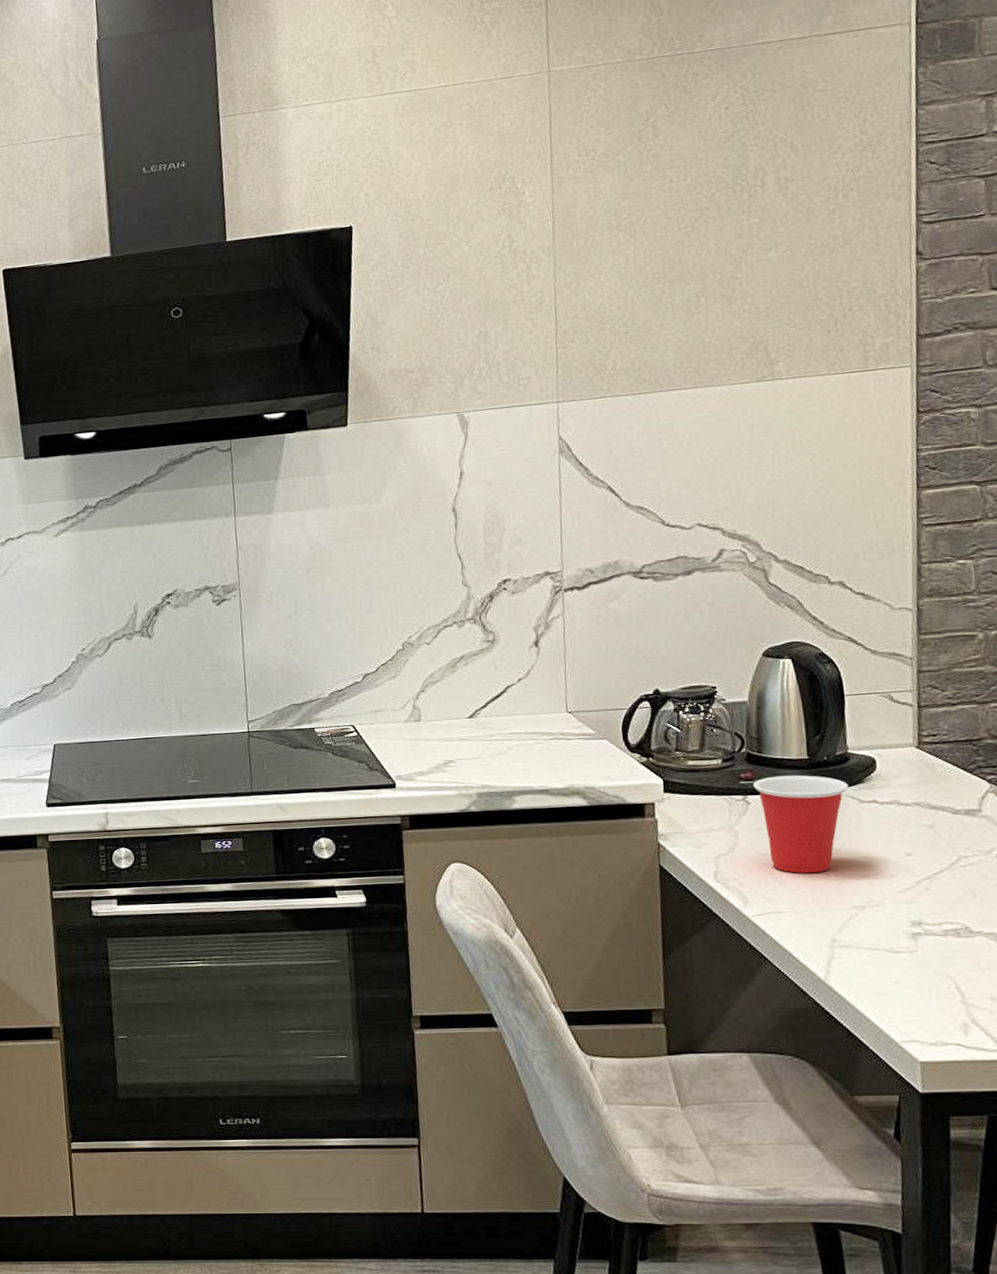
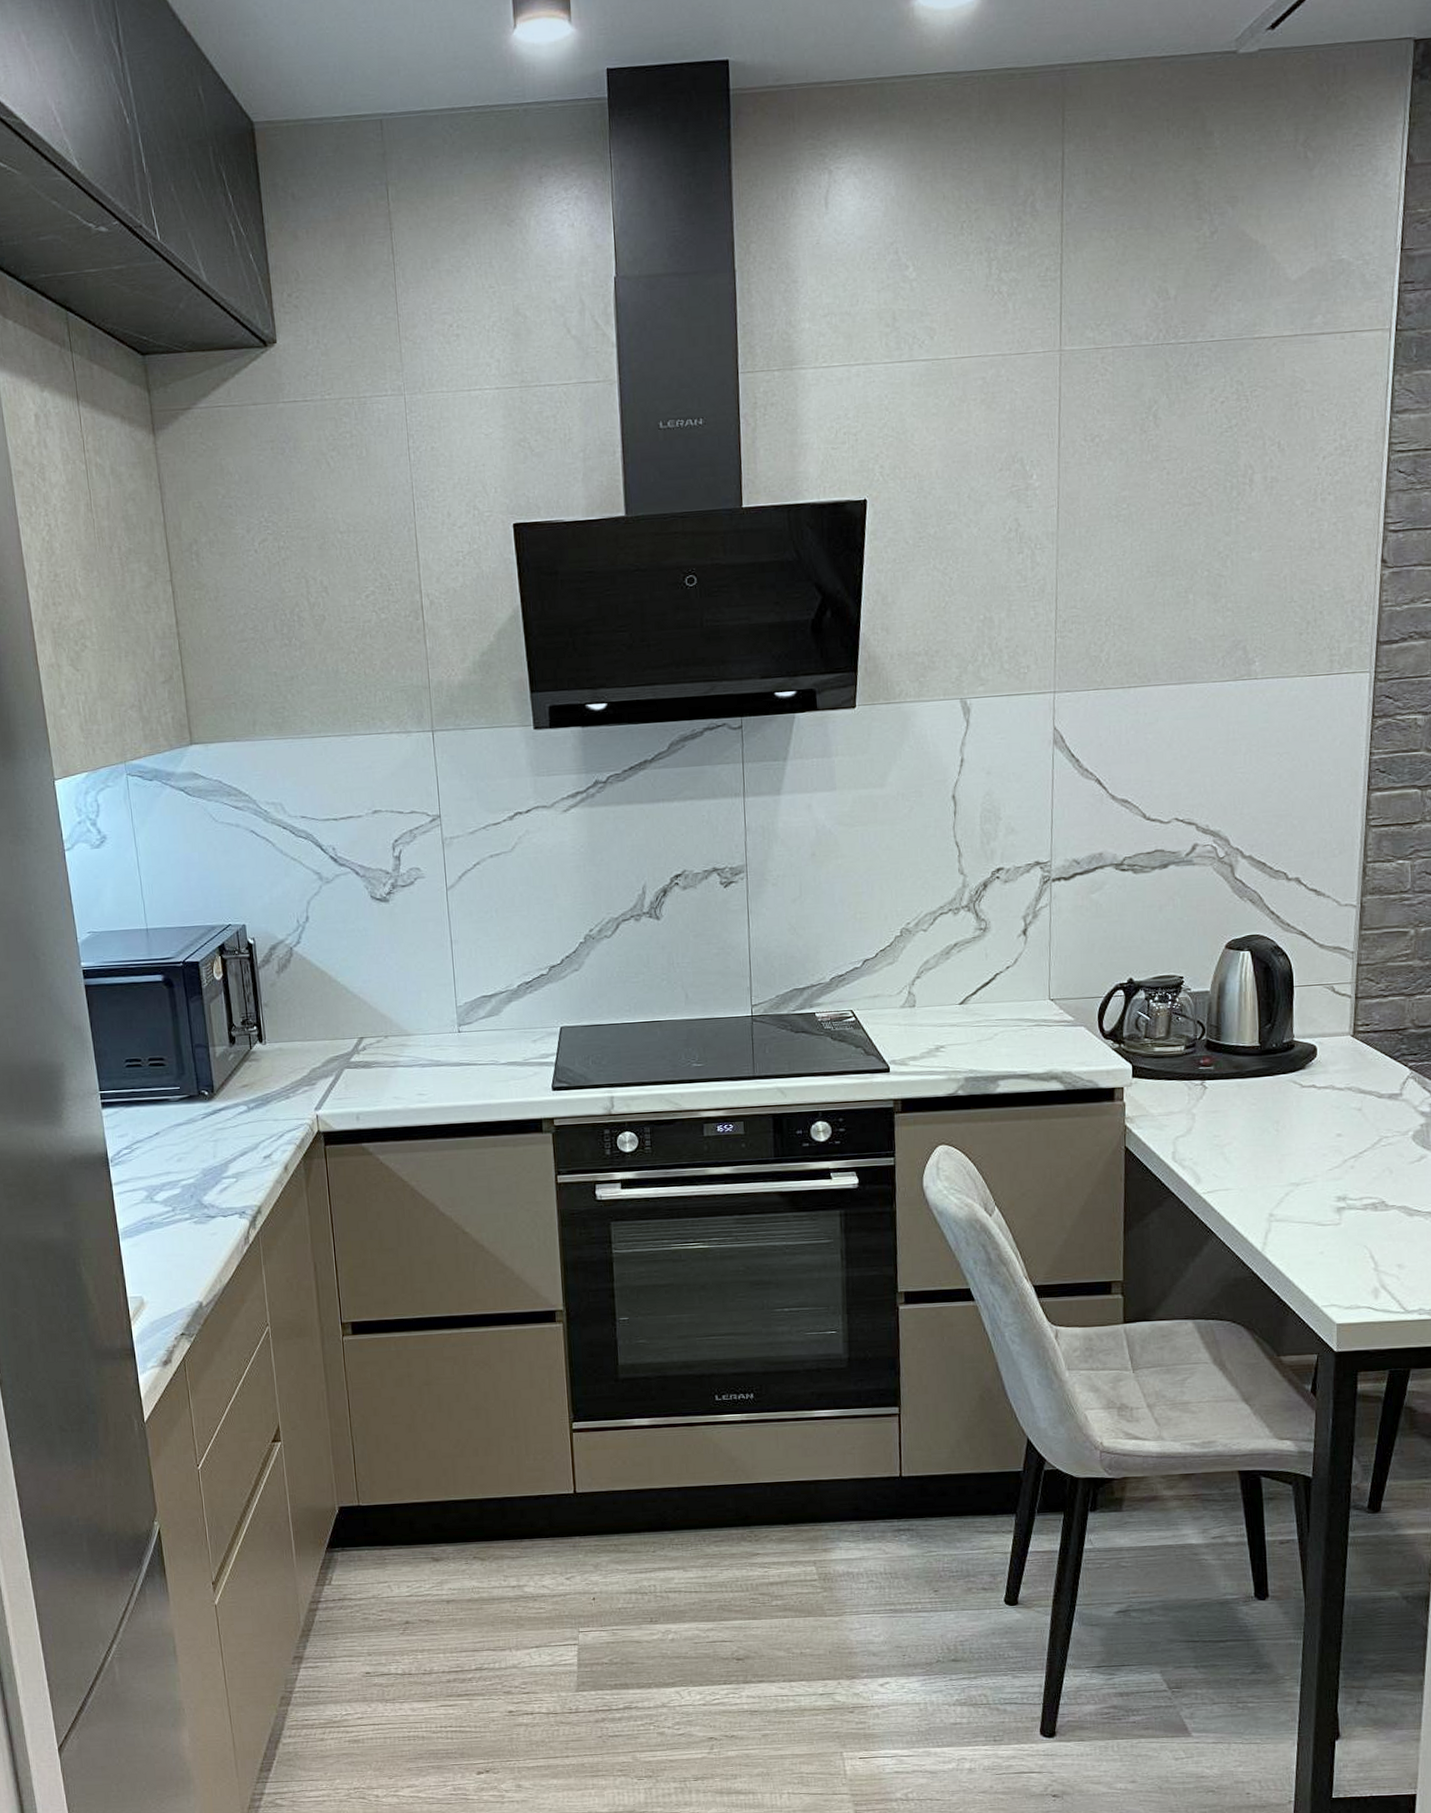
cup: present [753,775,849,873] -> none [1211,1061,1292,1153]

